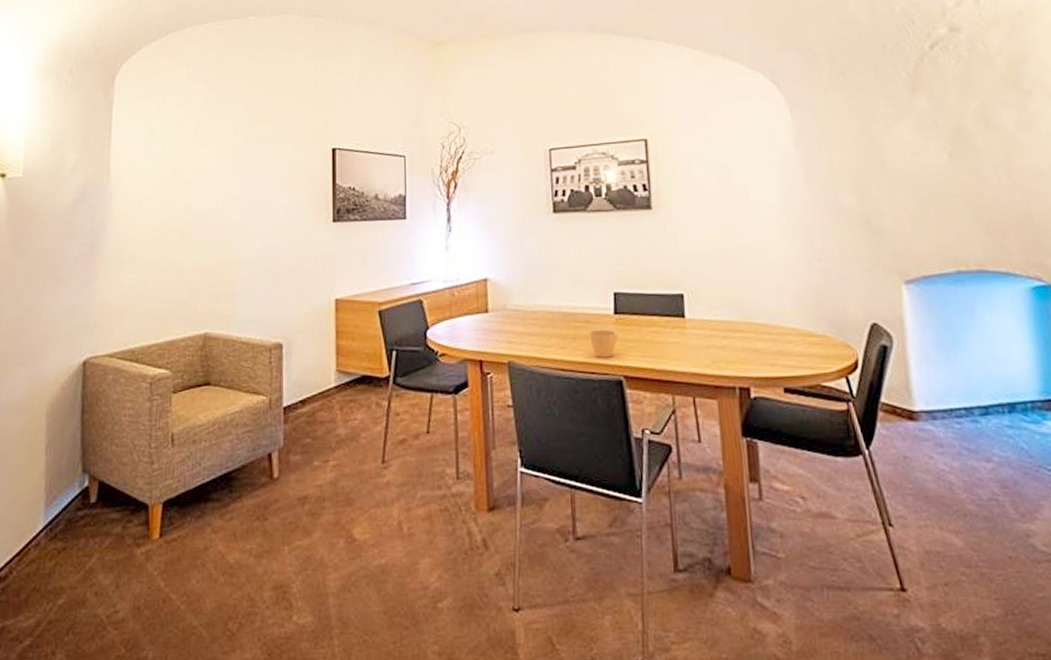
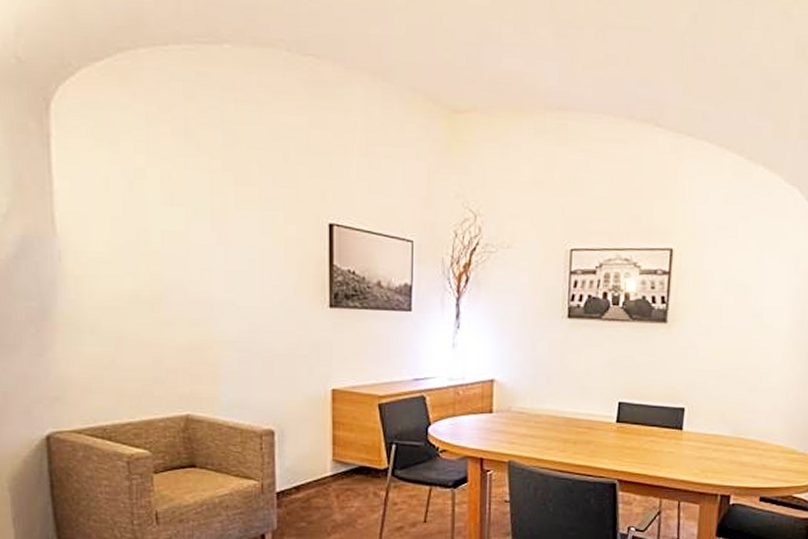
cup: present [589,330,617,358] -> none [590,437,617,462]

